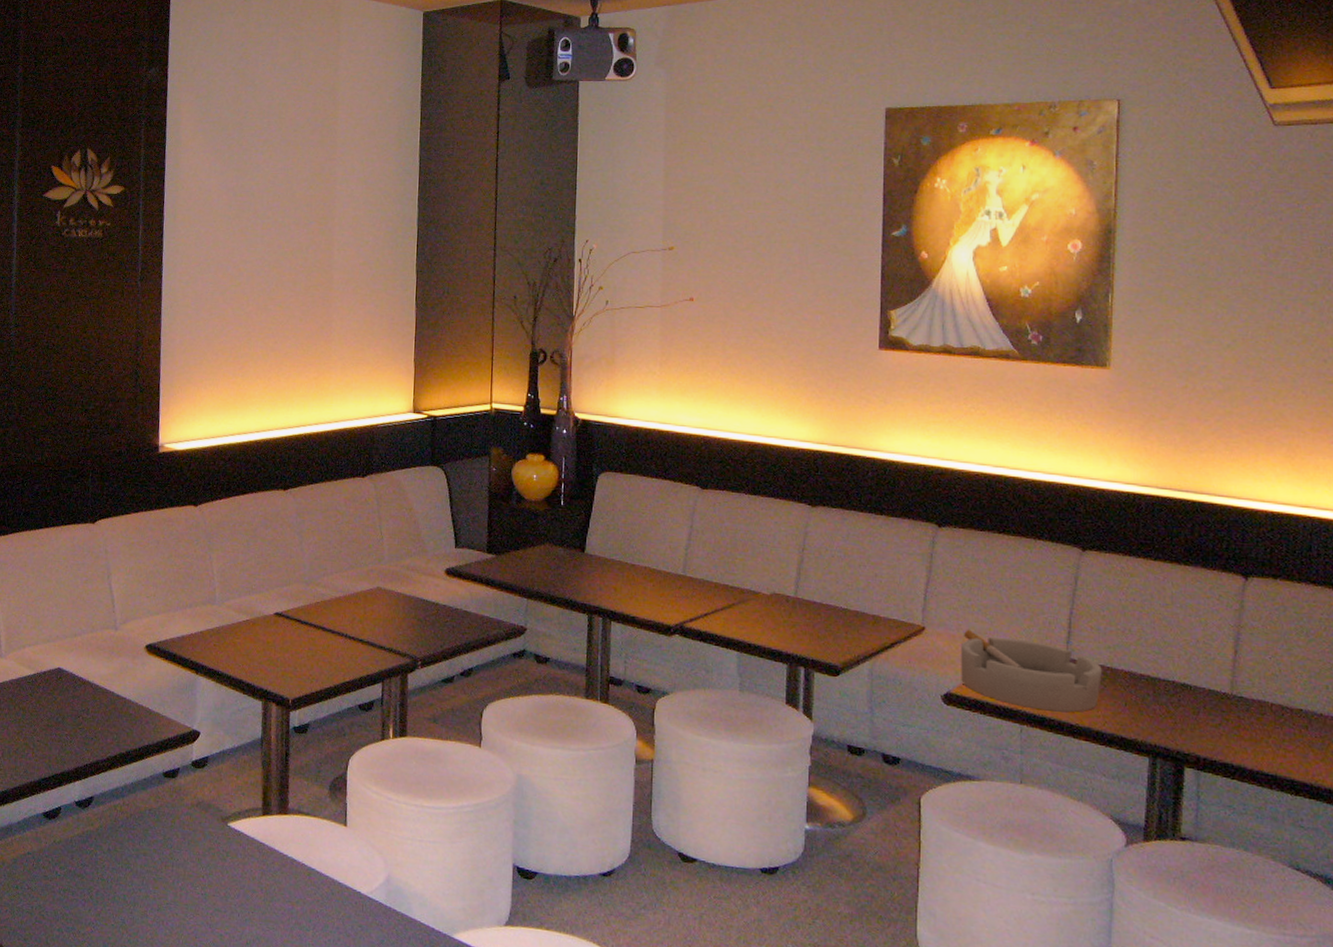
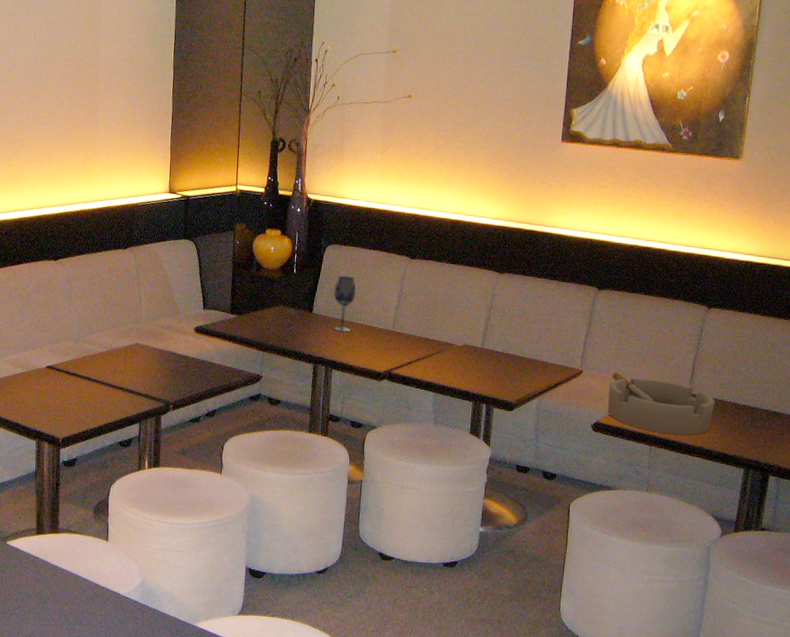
wineglass: none [609,508,637,577] -> present [332,276,357,333]

